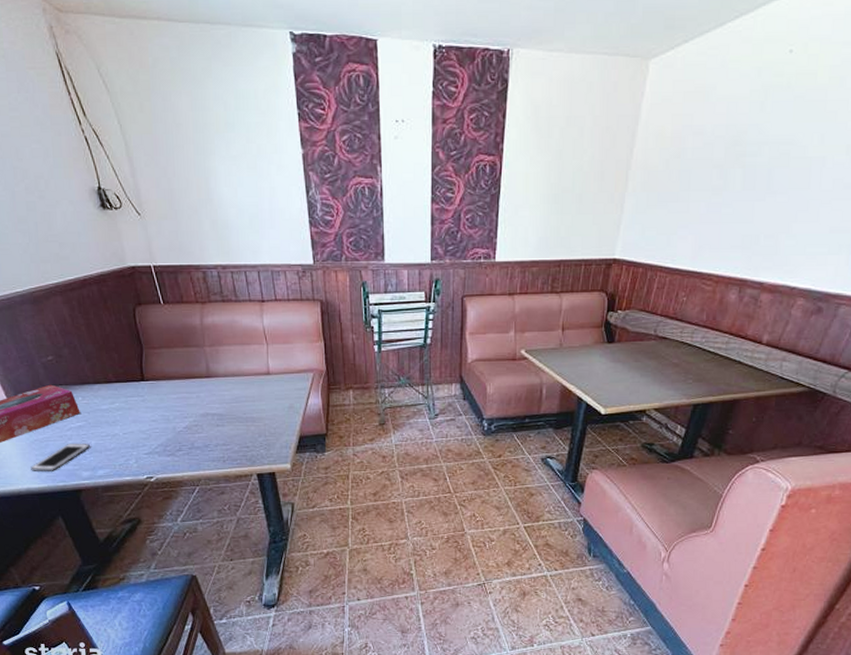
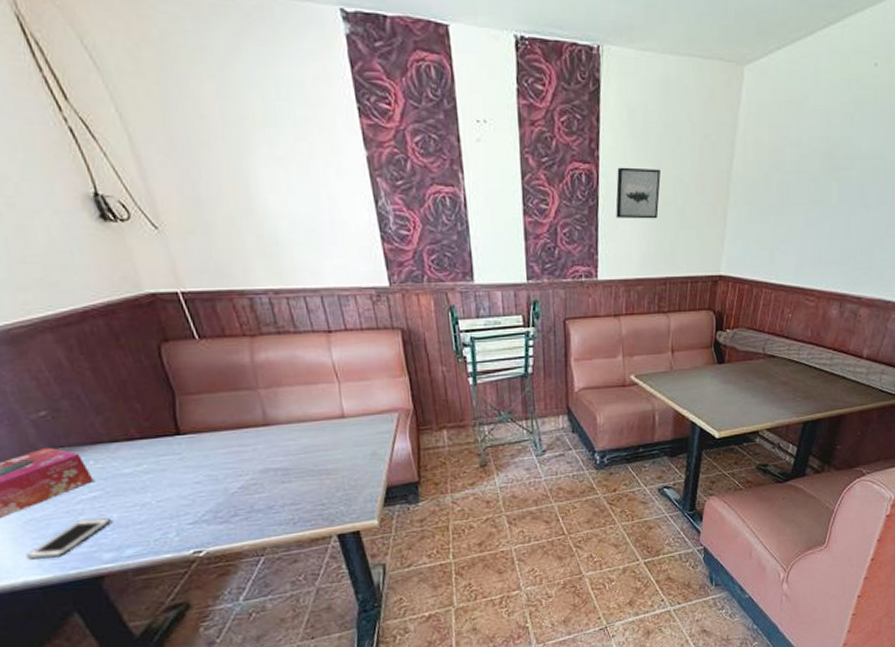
wall art: none [516,158,561,206] -> present [616,167,661,219]

